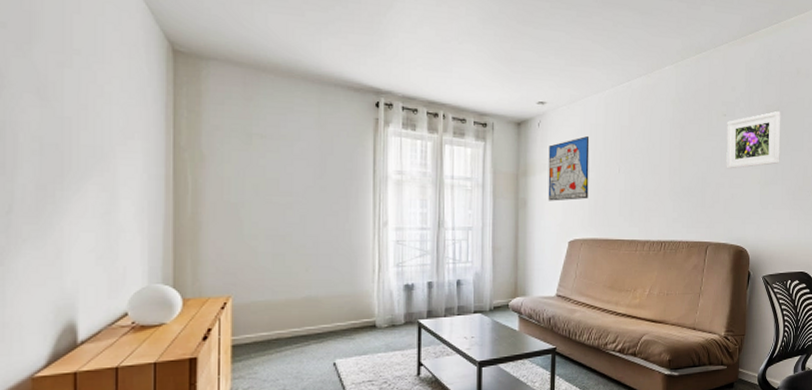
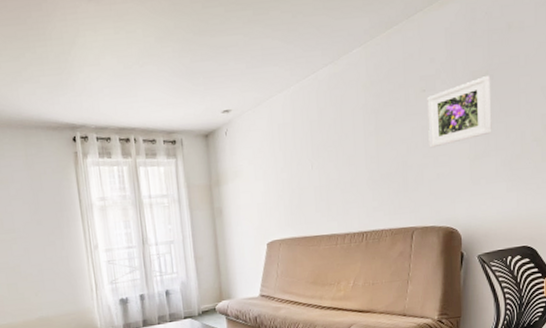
wall art: present [548,135,590,201] -> none [238,136,283,207]

